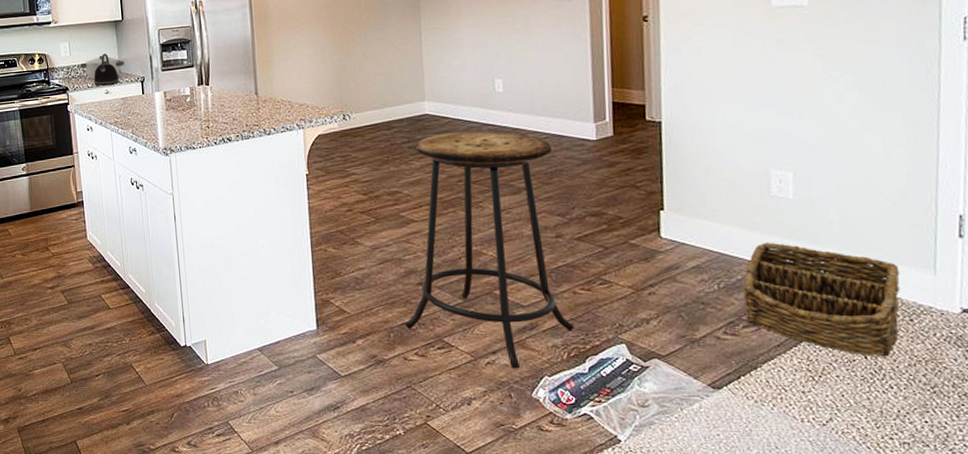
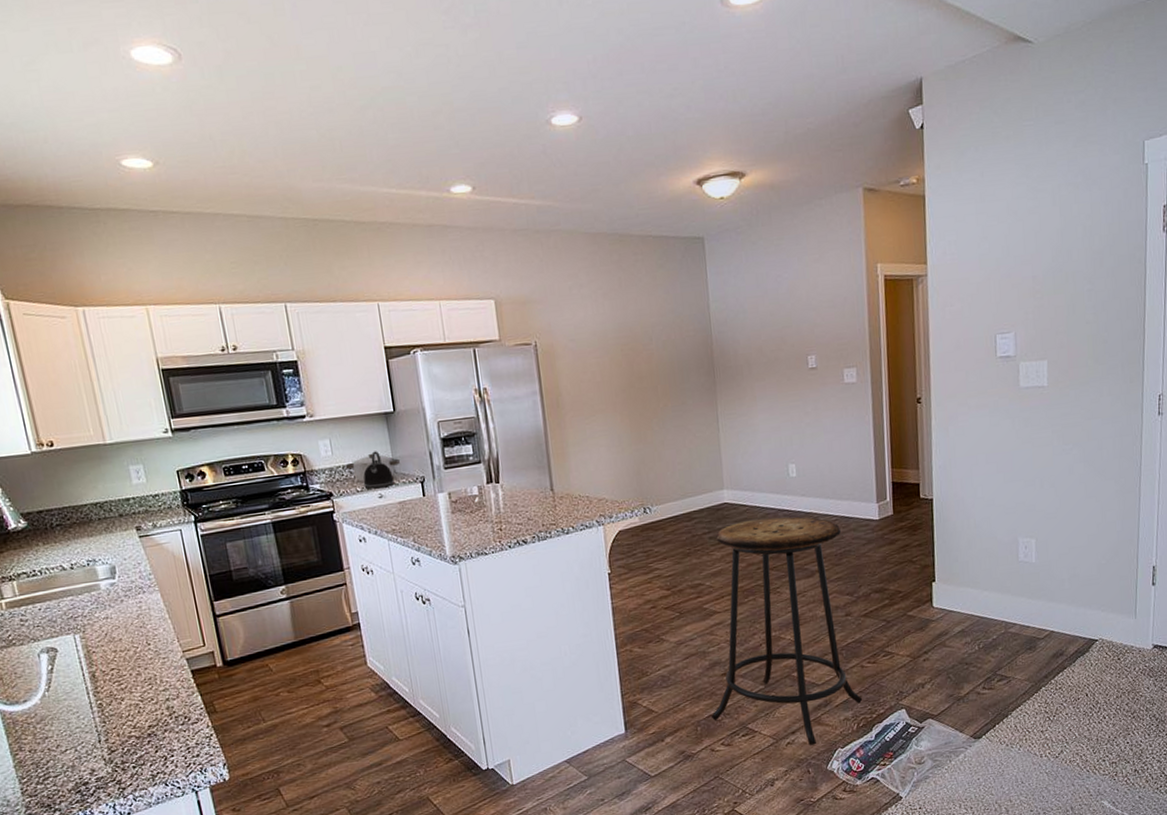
basket: present [742,242,900,357] -> none [997,602,1112,694]

